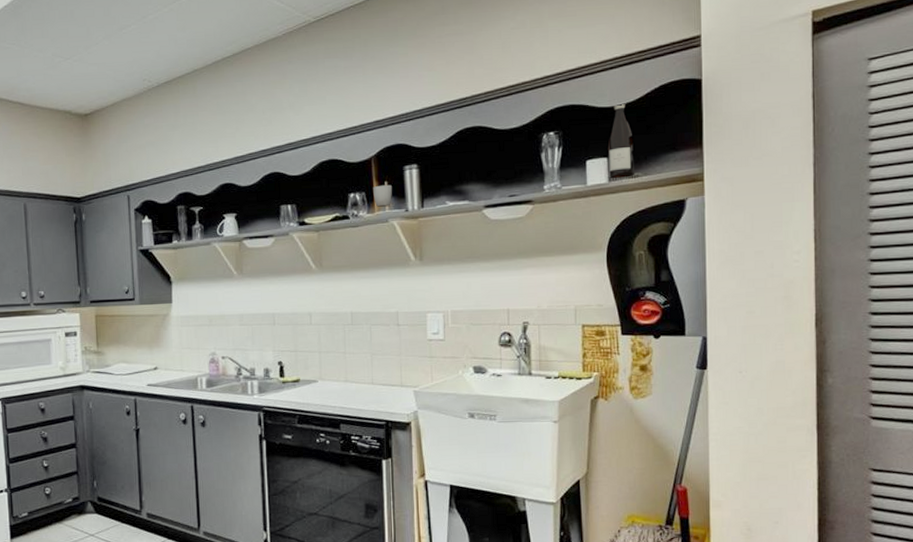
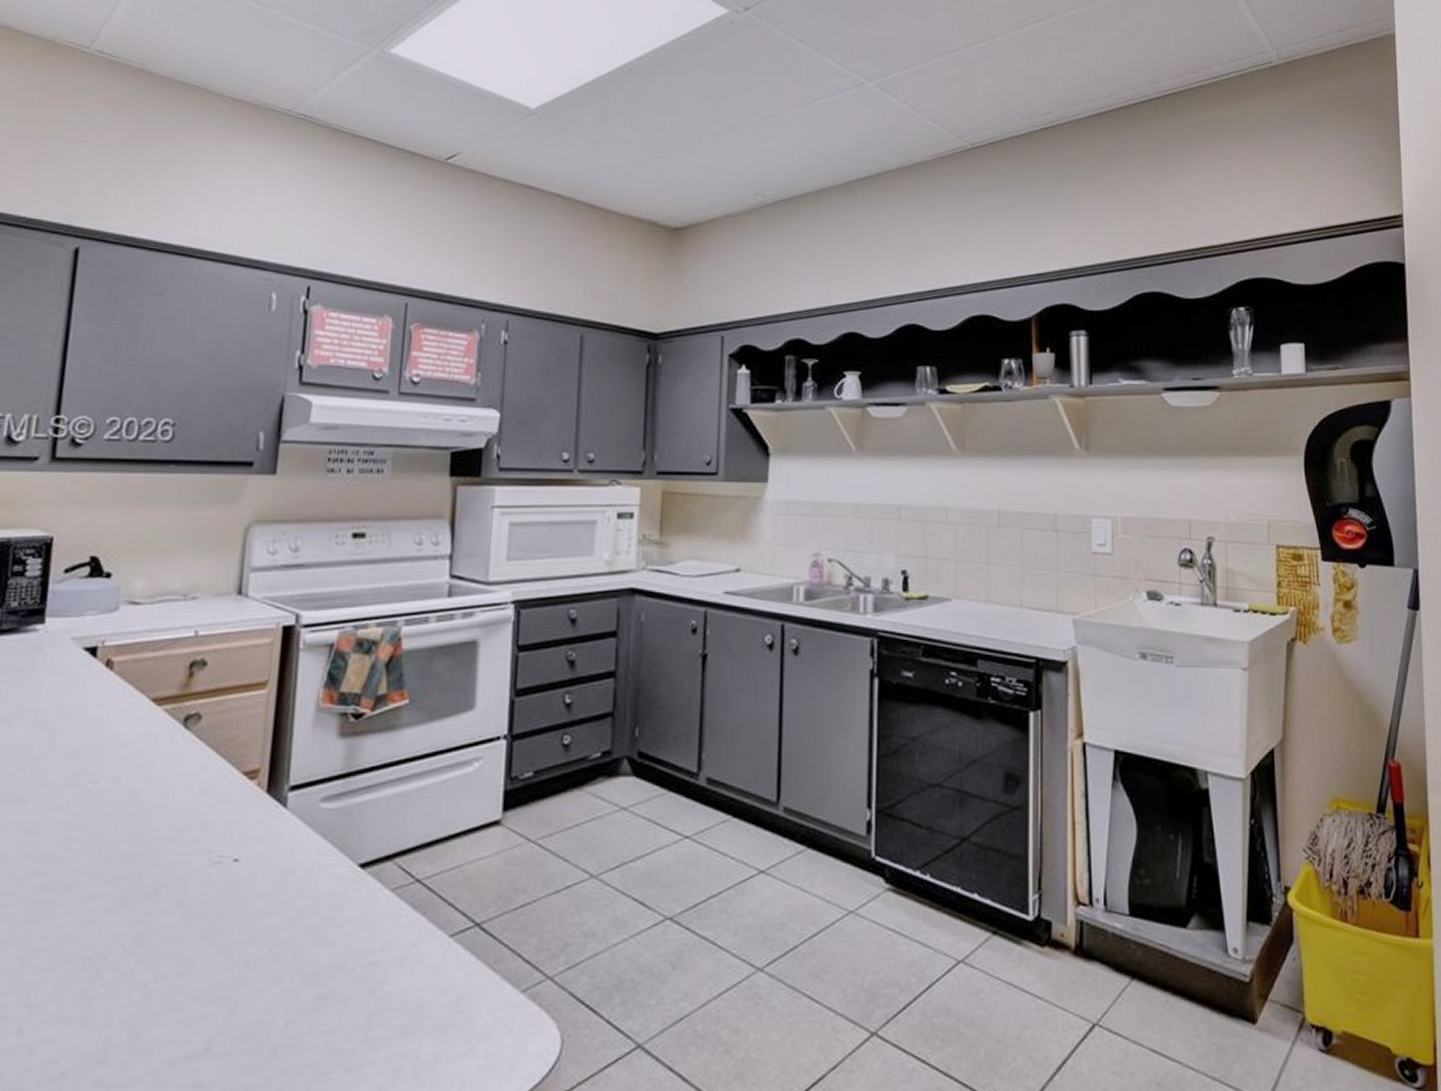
bottle: present [607,104,635,179] -> none [1304,283,1335,370]

